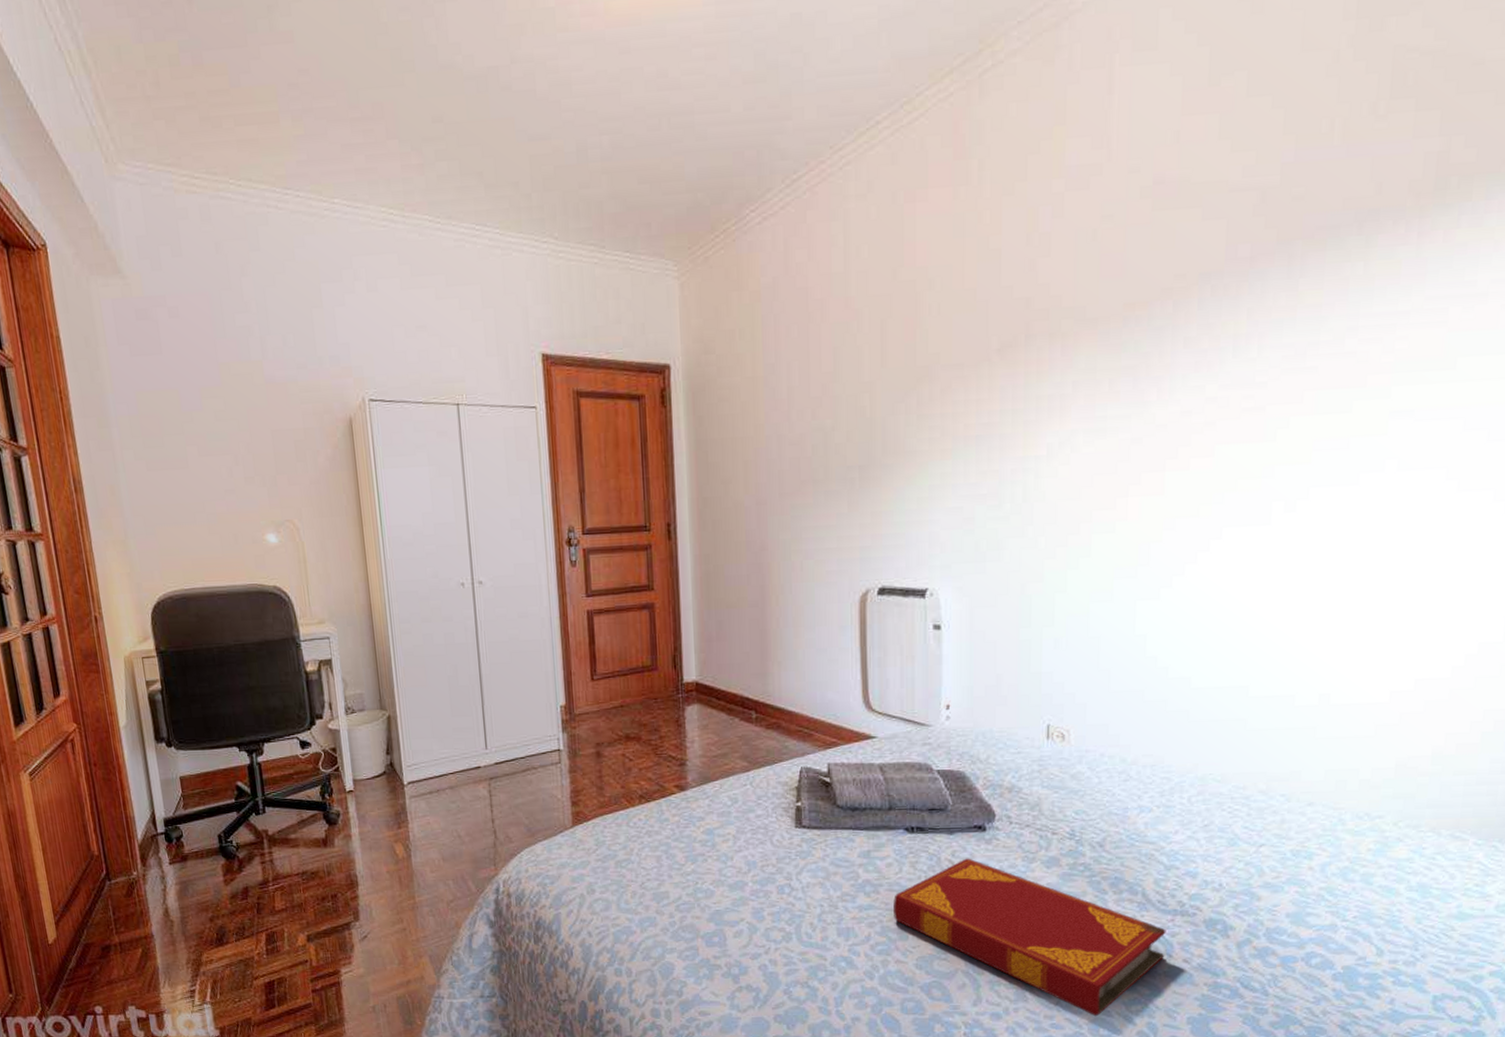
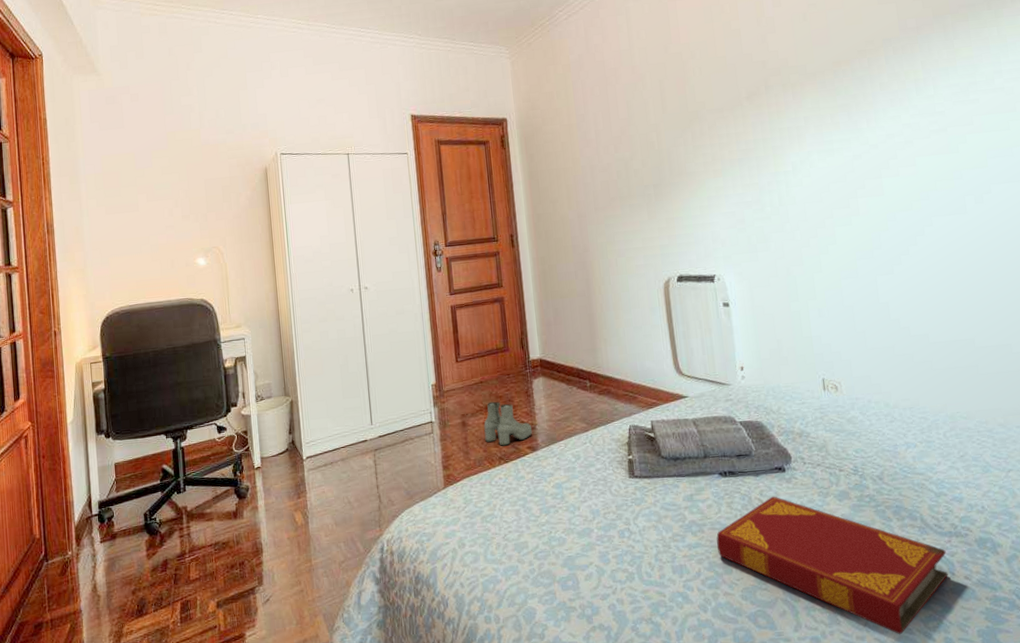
boots: none [622,730,682,783] -> present [484,401,533,446]

